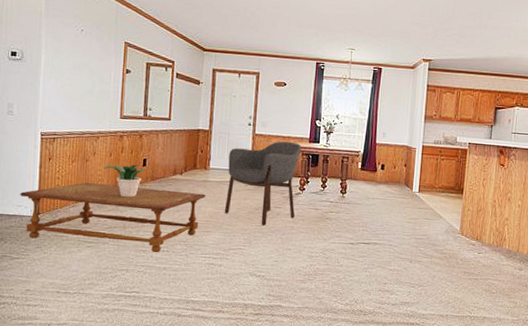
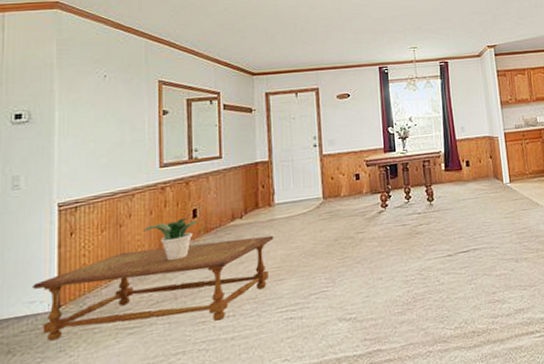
armchair: present [224,141,302,226] -> none [295,156,382,258]

